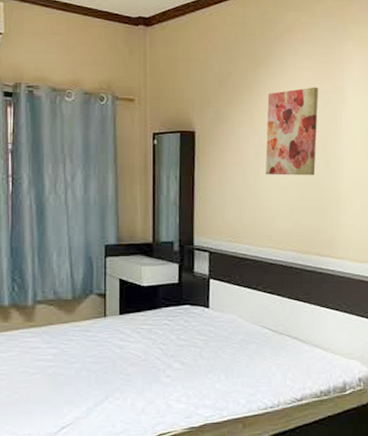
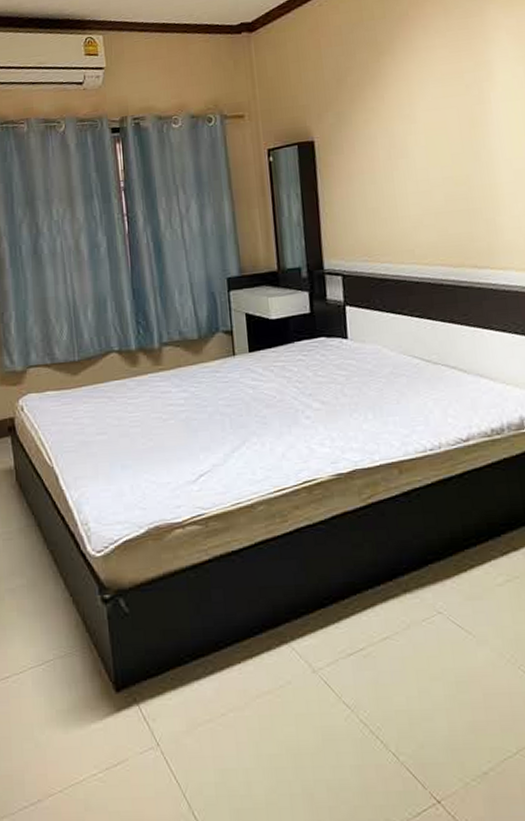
wall art: present [265,87,319,176] -> none [396,66,463,180]

